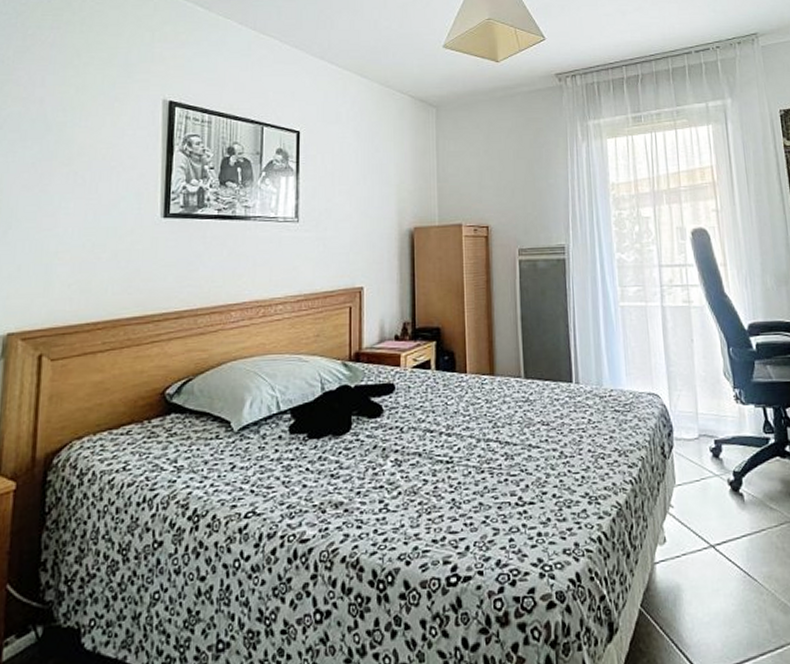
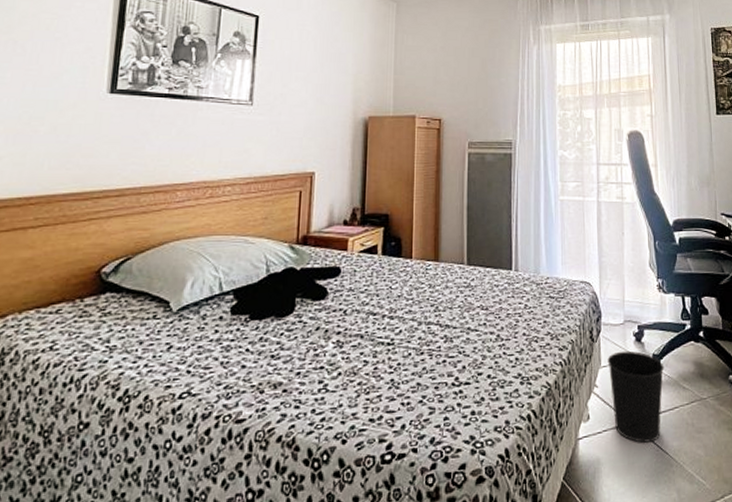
wastebasket: none [682,467,747,569] -> present [607,350,664,443]

